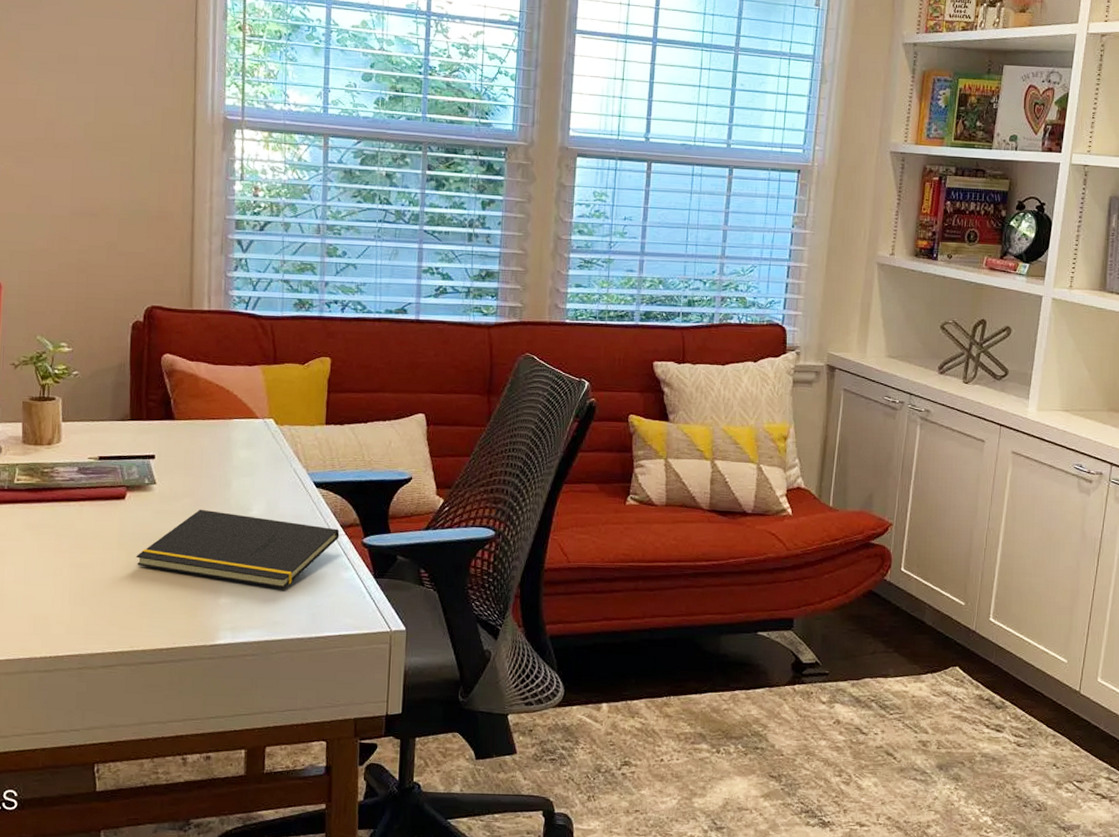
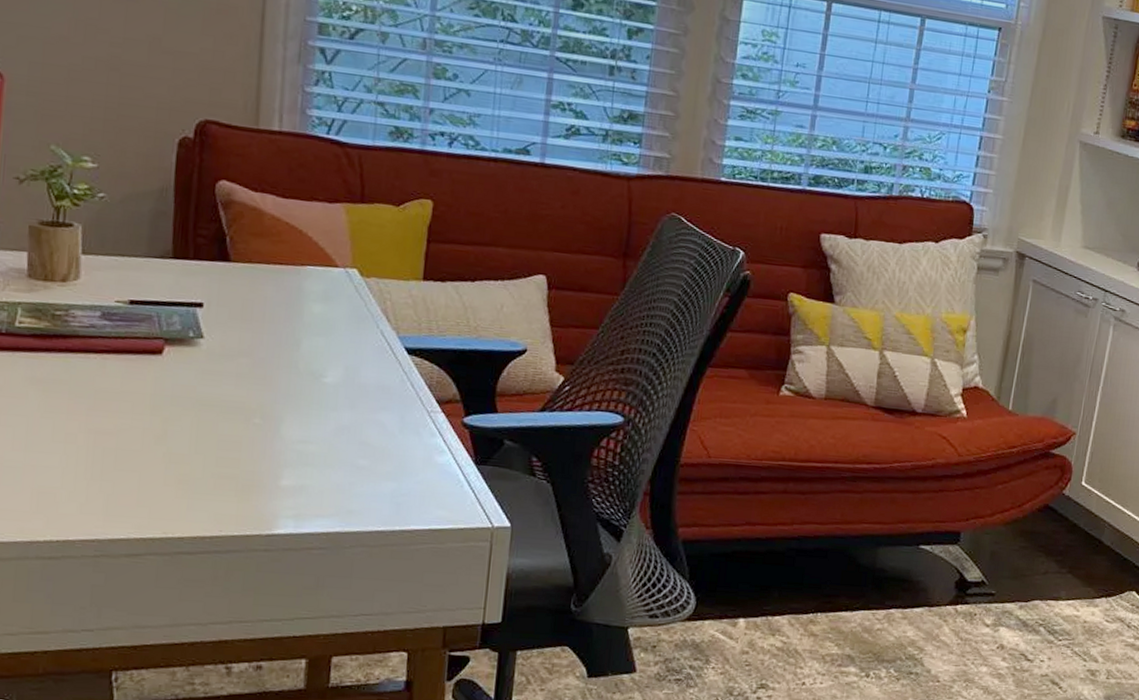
notepad: present [136,509,340,589] -> none [175,371,435,472]

